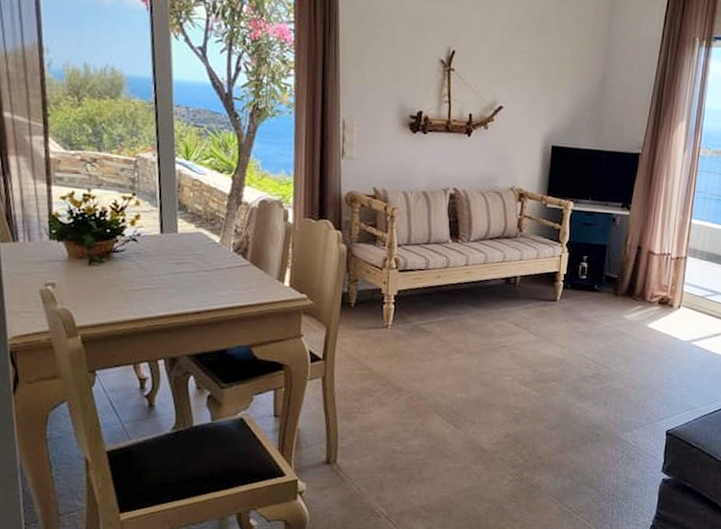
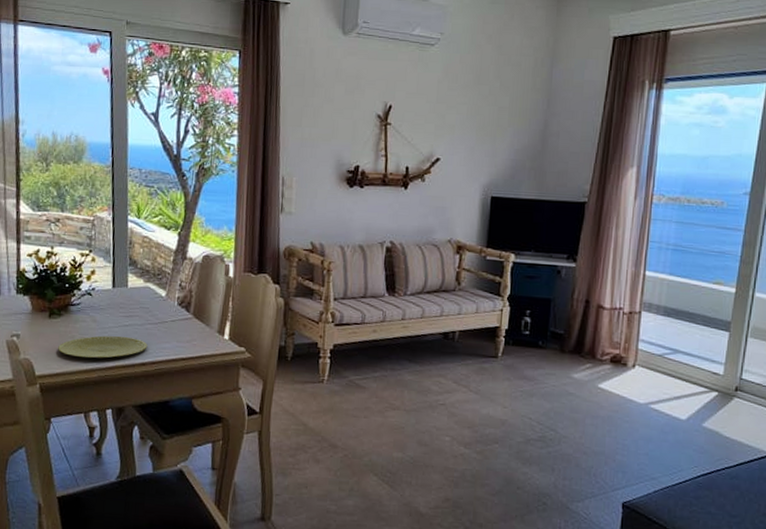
plate: none [101,283,202,307] -> present [58,335,148,358]

